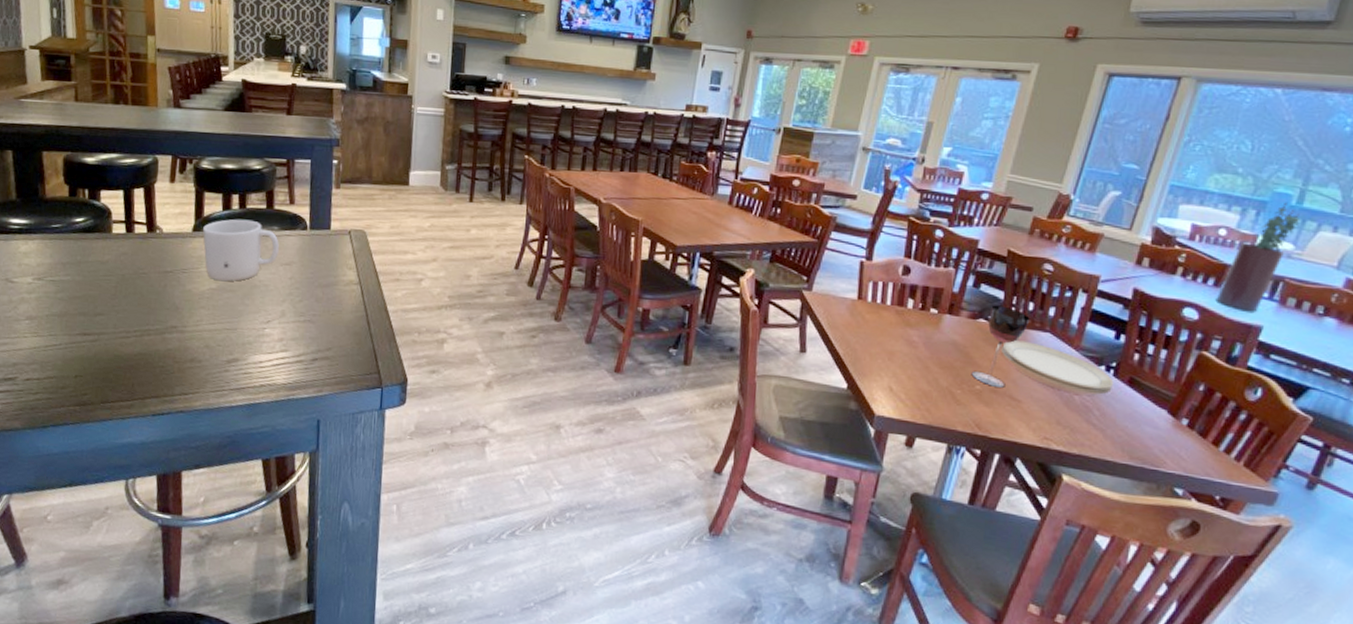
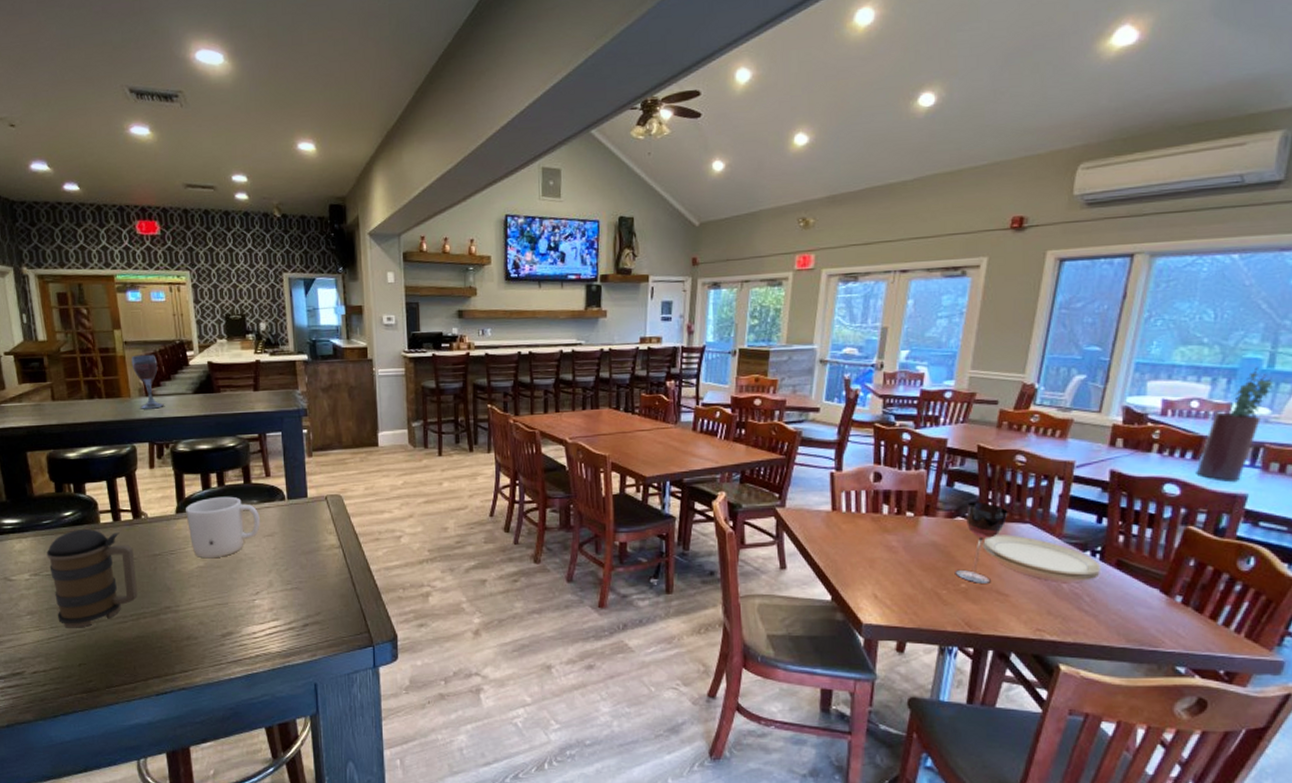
beer mug: none [53,237,145,339] -> present [47,529,137,628]
cup: none [162,64,192,122] -> present [131,354,164,409]

